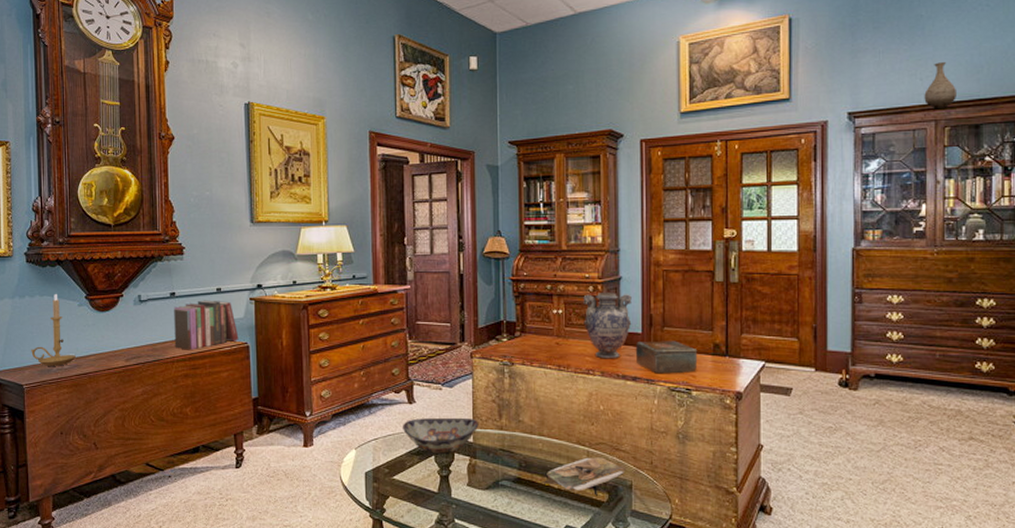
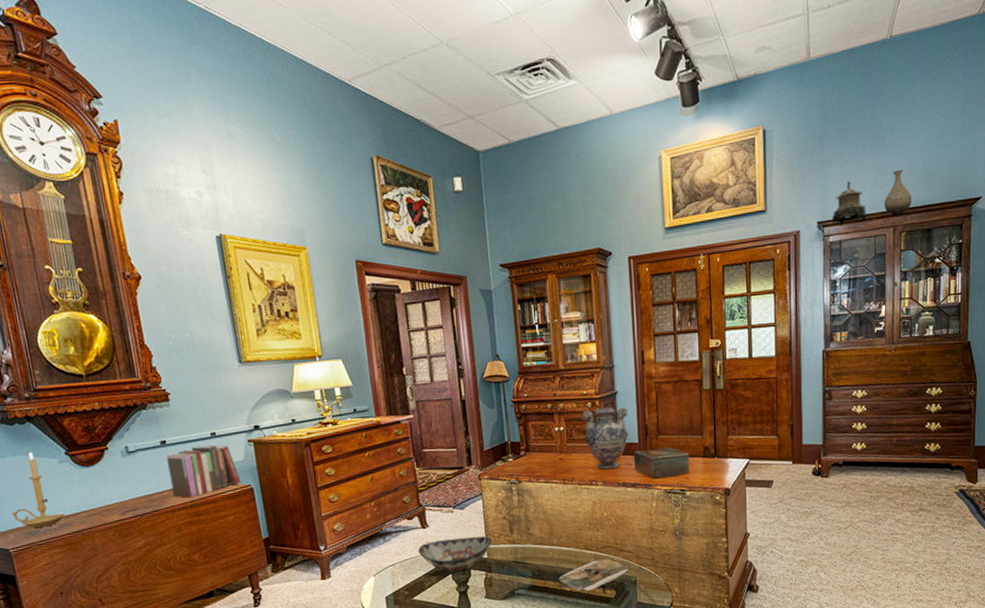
decorative urn: none [864,71,904,117] -> present [831,180,867,225]

